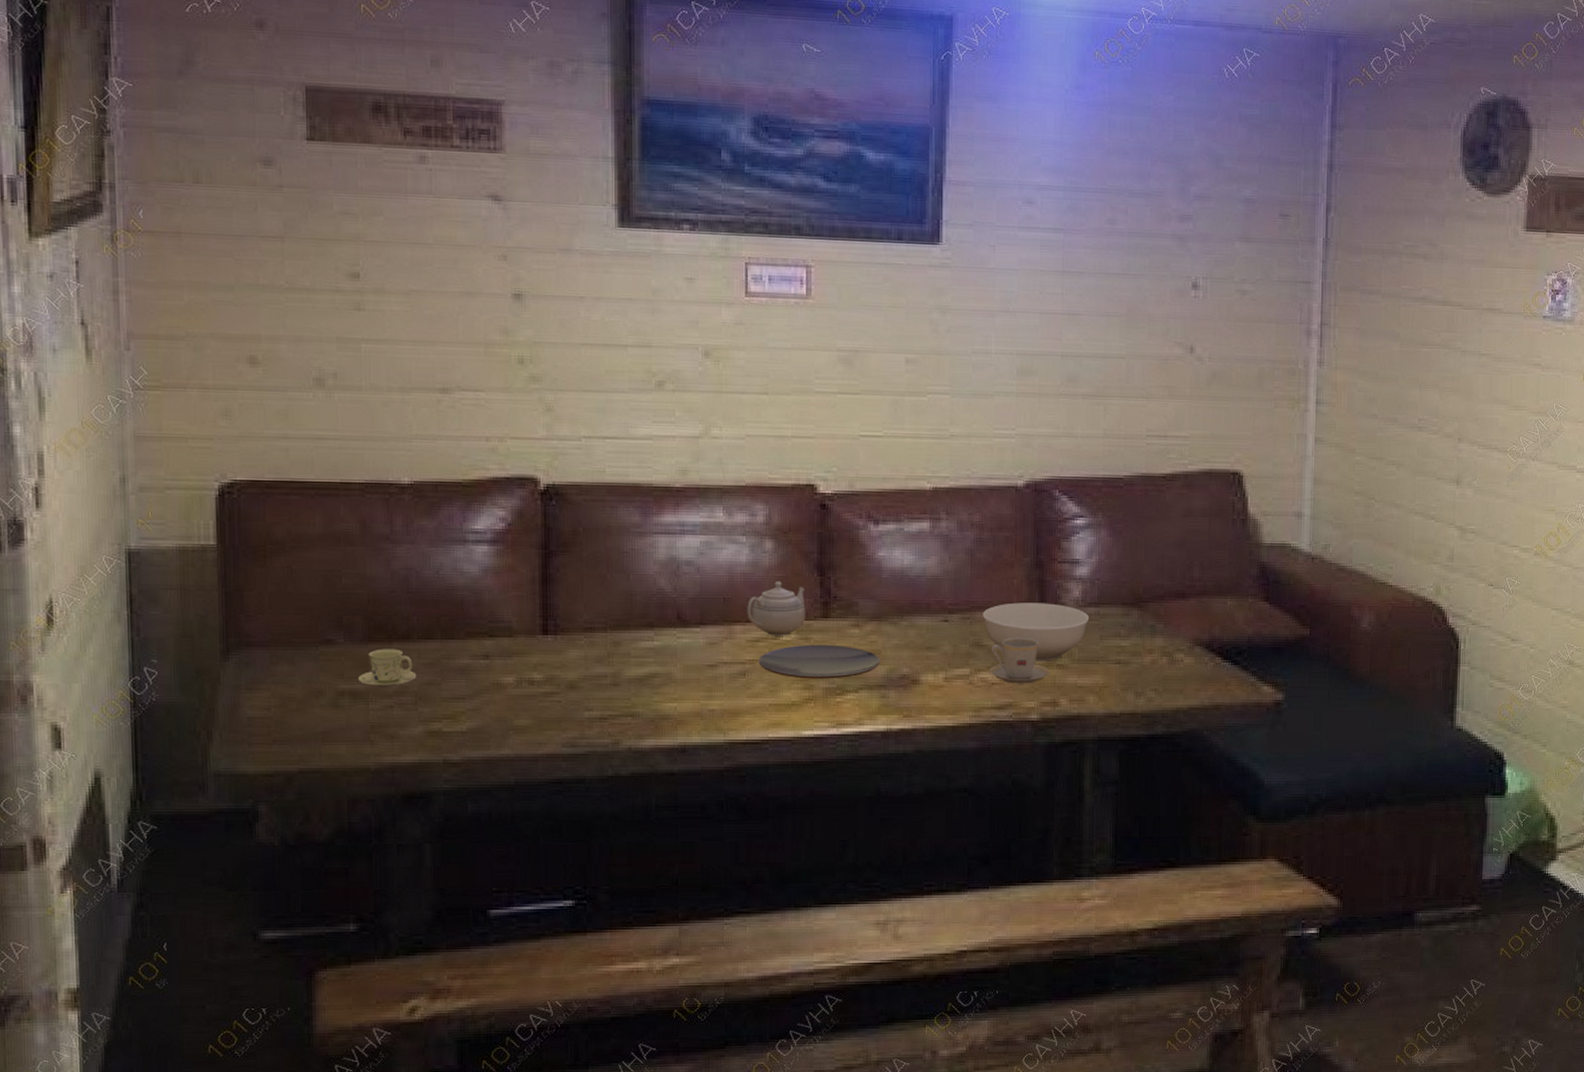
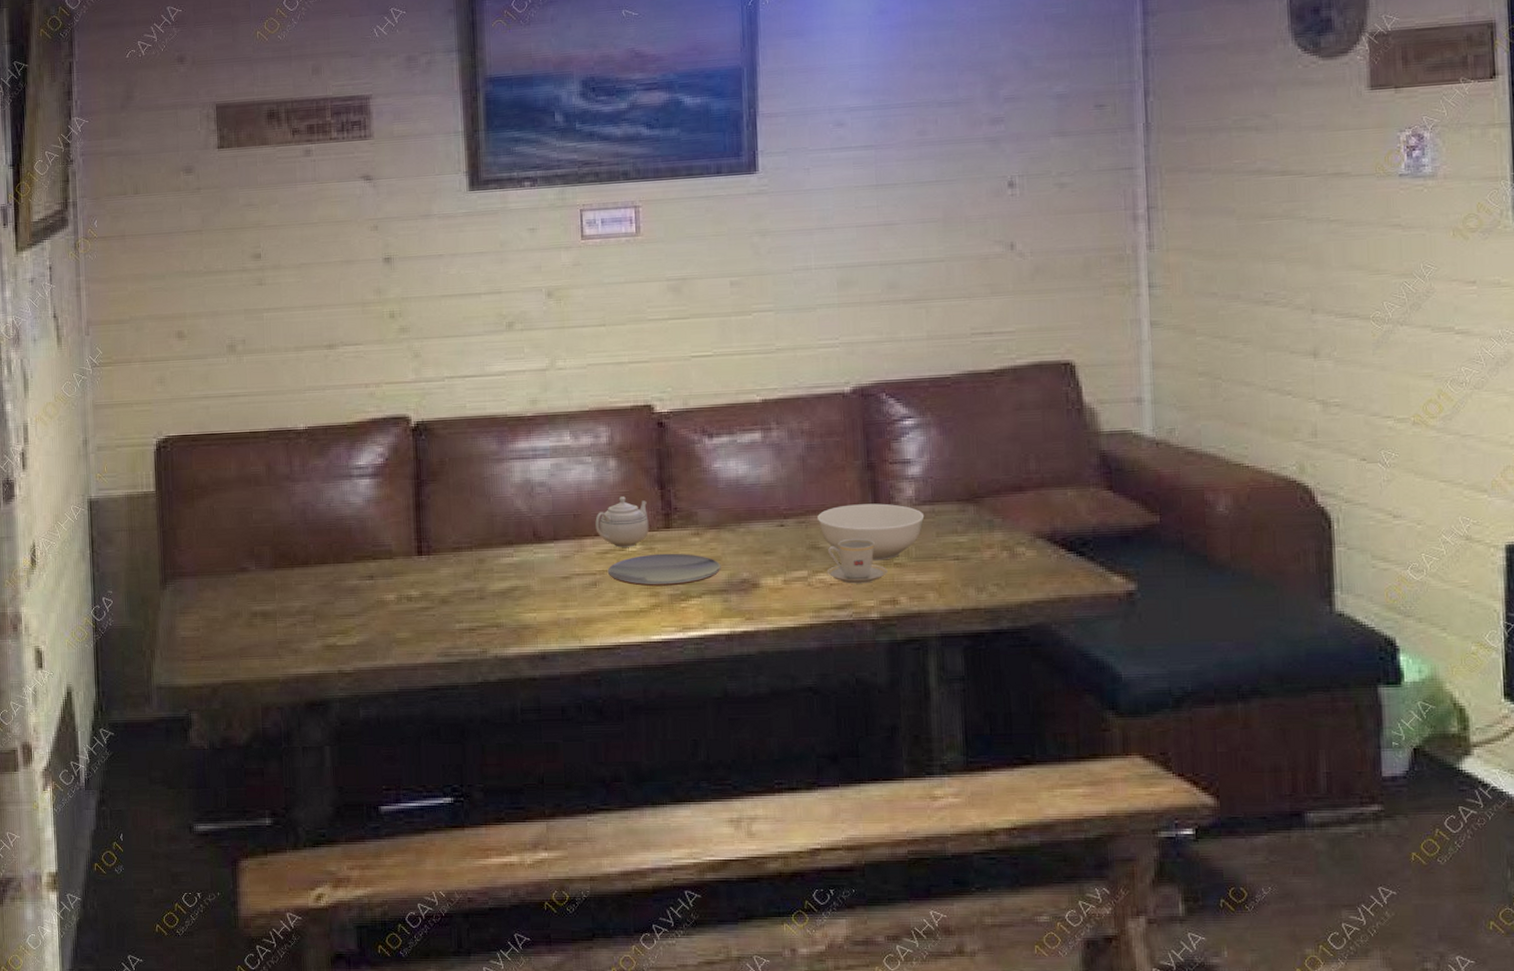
cup and saucer: present [357,649,417,686] -> none [267,573,315,607]

